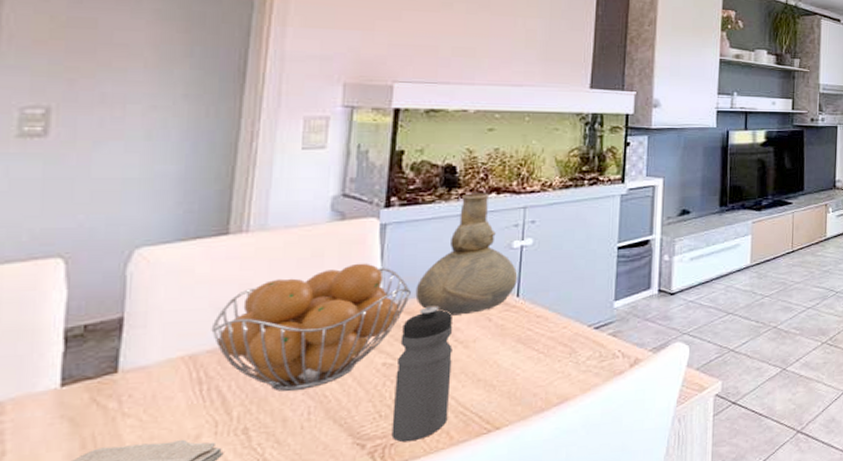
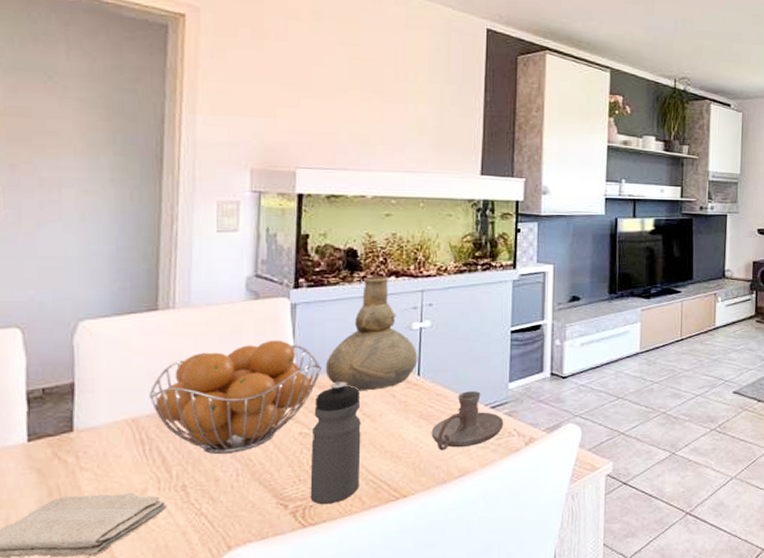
candle holder: none [529,311,608,377] -> present [431,391,504,451]

